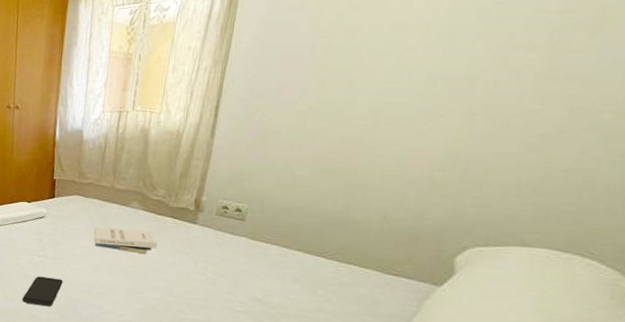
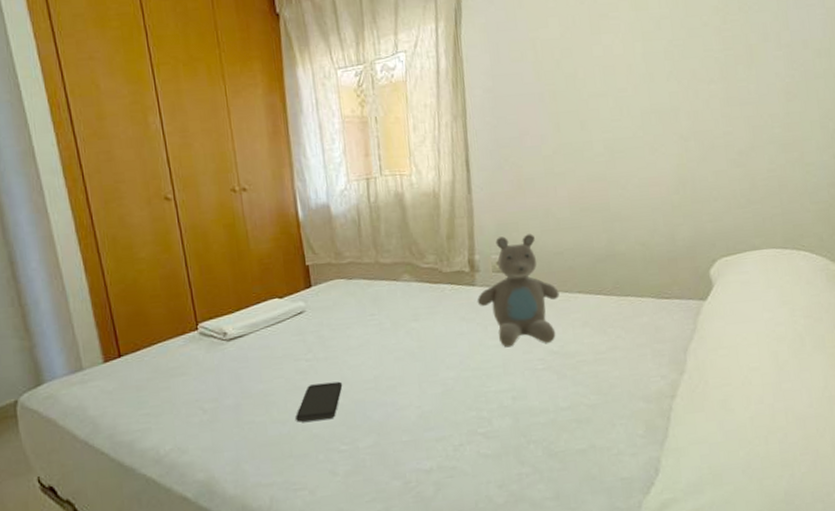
books: present [94,227,157,254] -> none [366,304,440,333]
stuffed animal: none [194,183,278,290] -> present [477,234,560,348]

